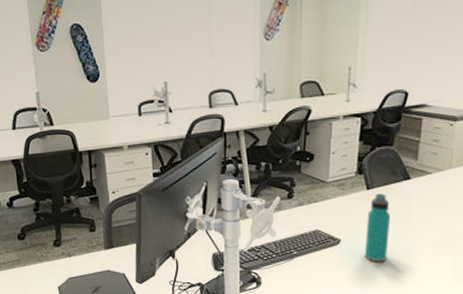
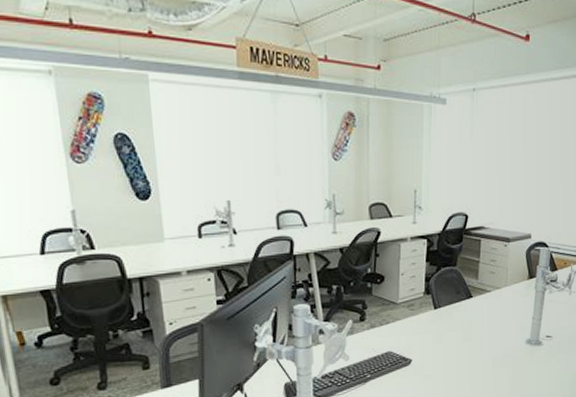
water bottle: present [365,193,391,262] -> none [434,312,457,380]

